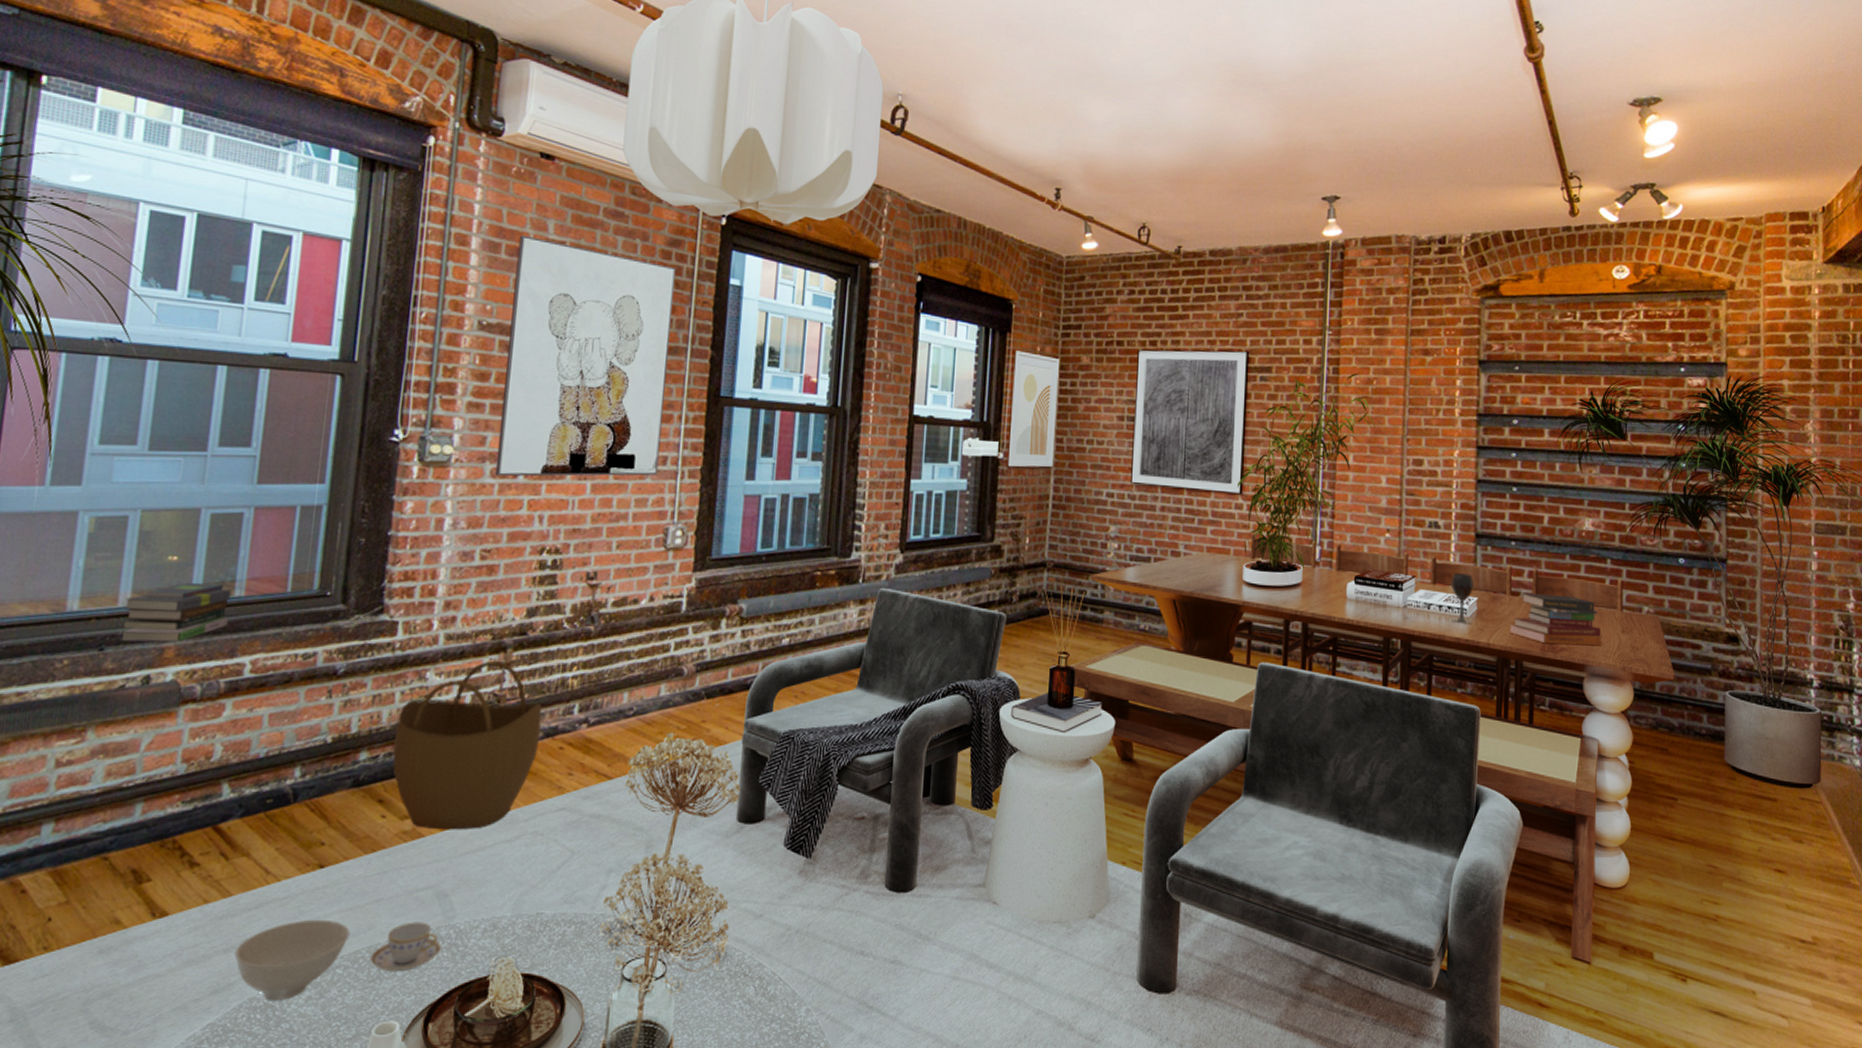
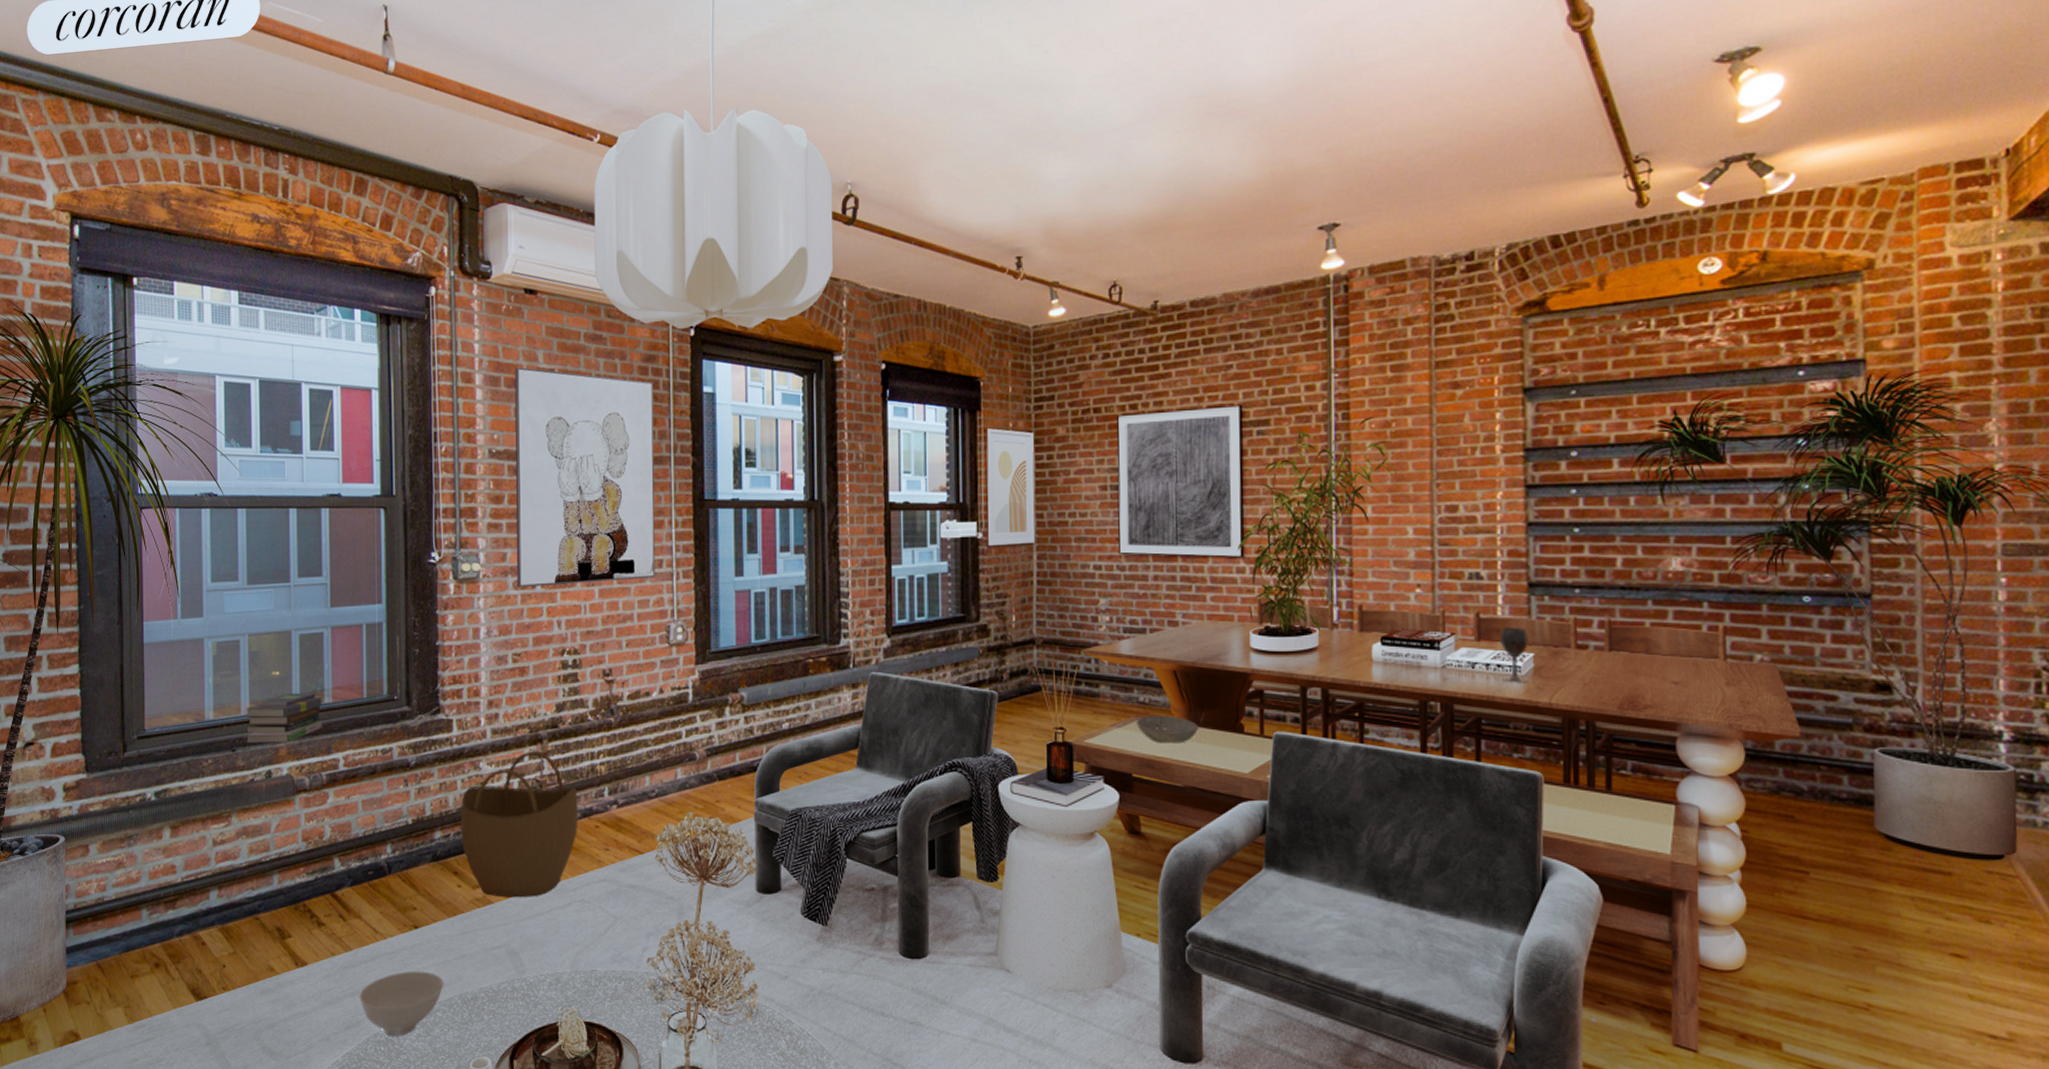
teacup: present [370,922,441,972] -> none [462,975,517,1017]
bowl: none [1136,642,1193,672] -> present [1136,715,1199,744]
books: present [1510,593,1602,646] -> none [1577,645,1700,702]

